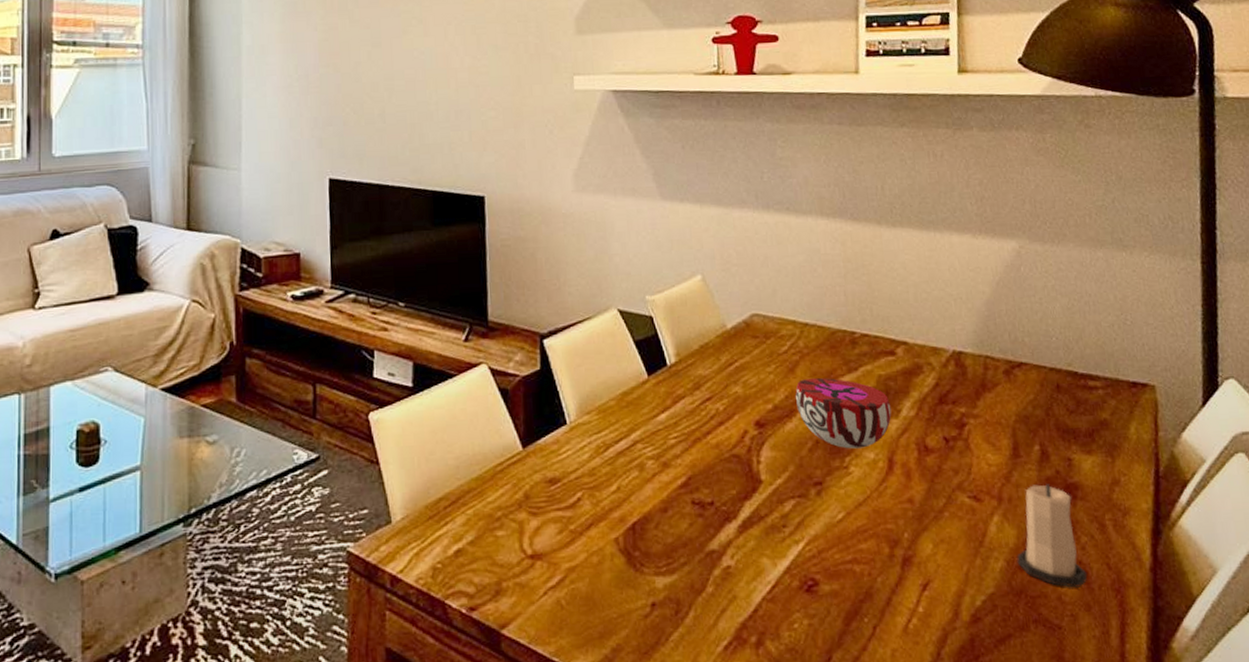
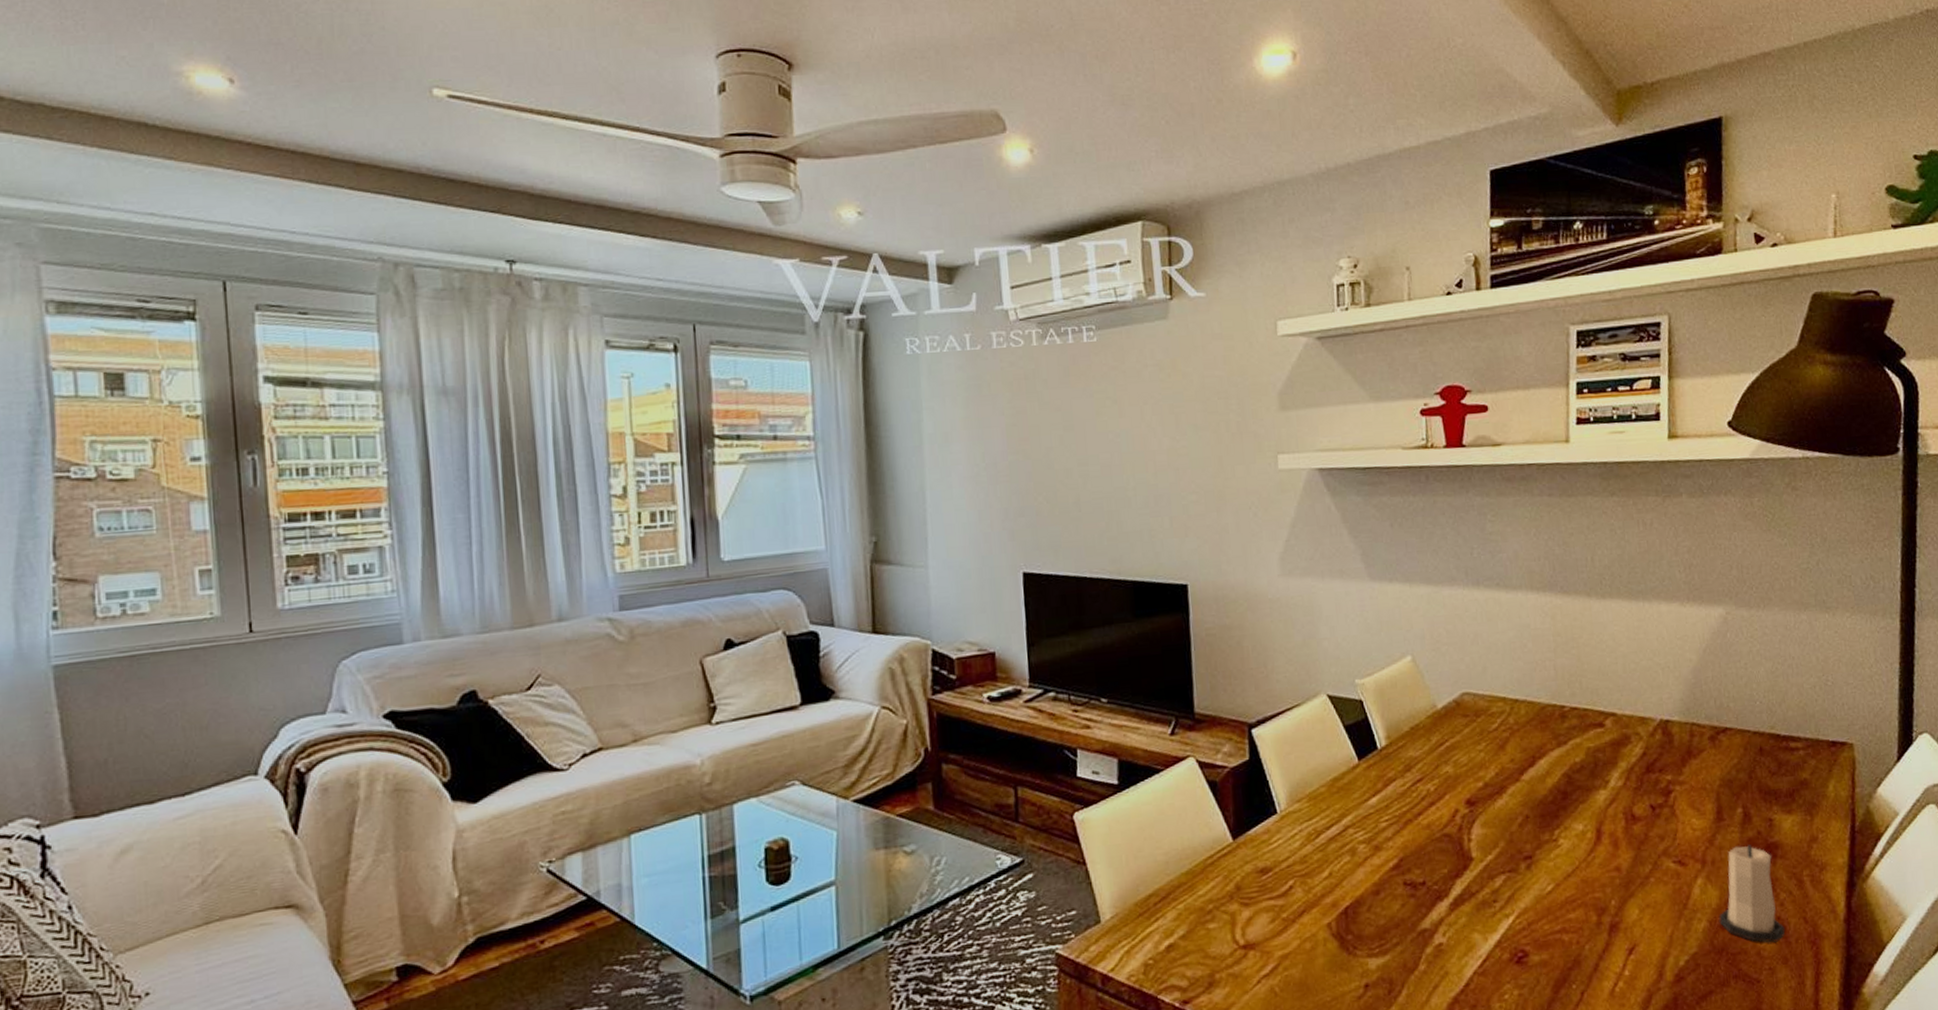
decorative bowl: present [795,378,892,449] -> none [1506,753,1600,822]

